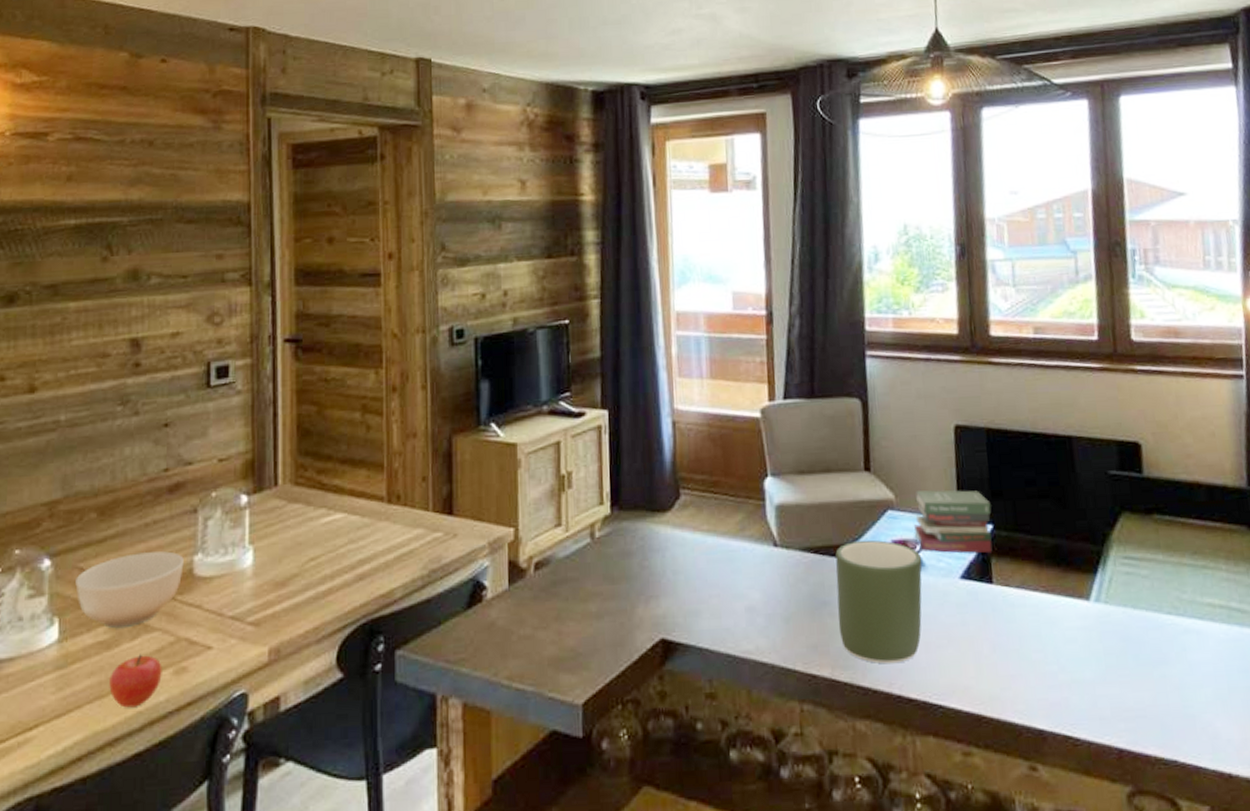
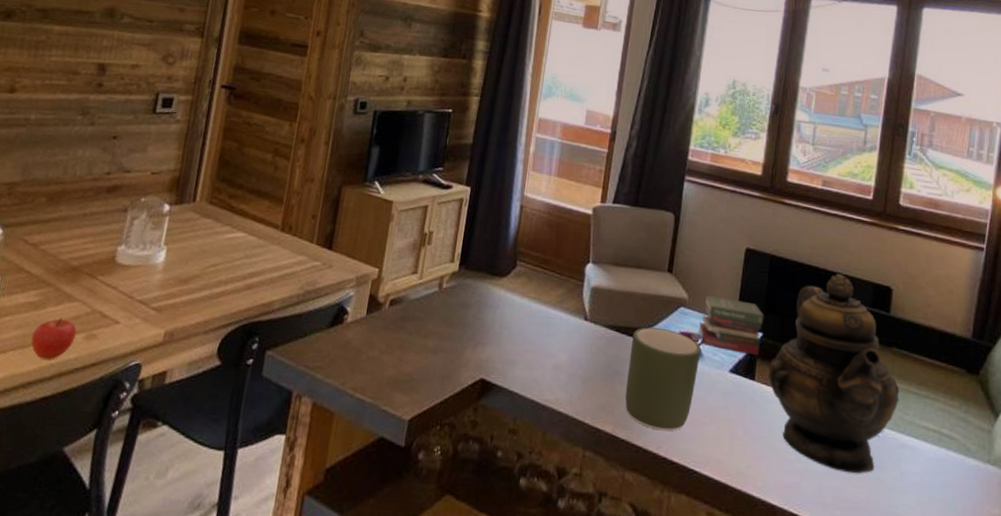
bowl: present [75,551,184,628] -> none [18,236,110,294]
teapot: none [1007,437,1172,675] -> present [768,274,900,473]

